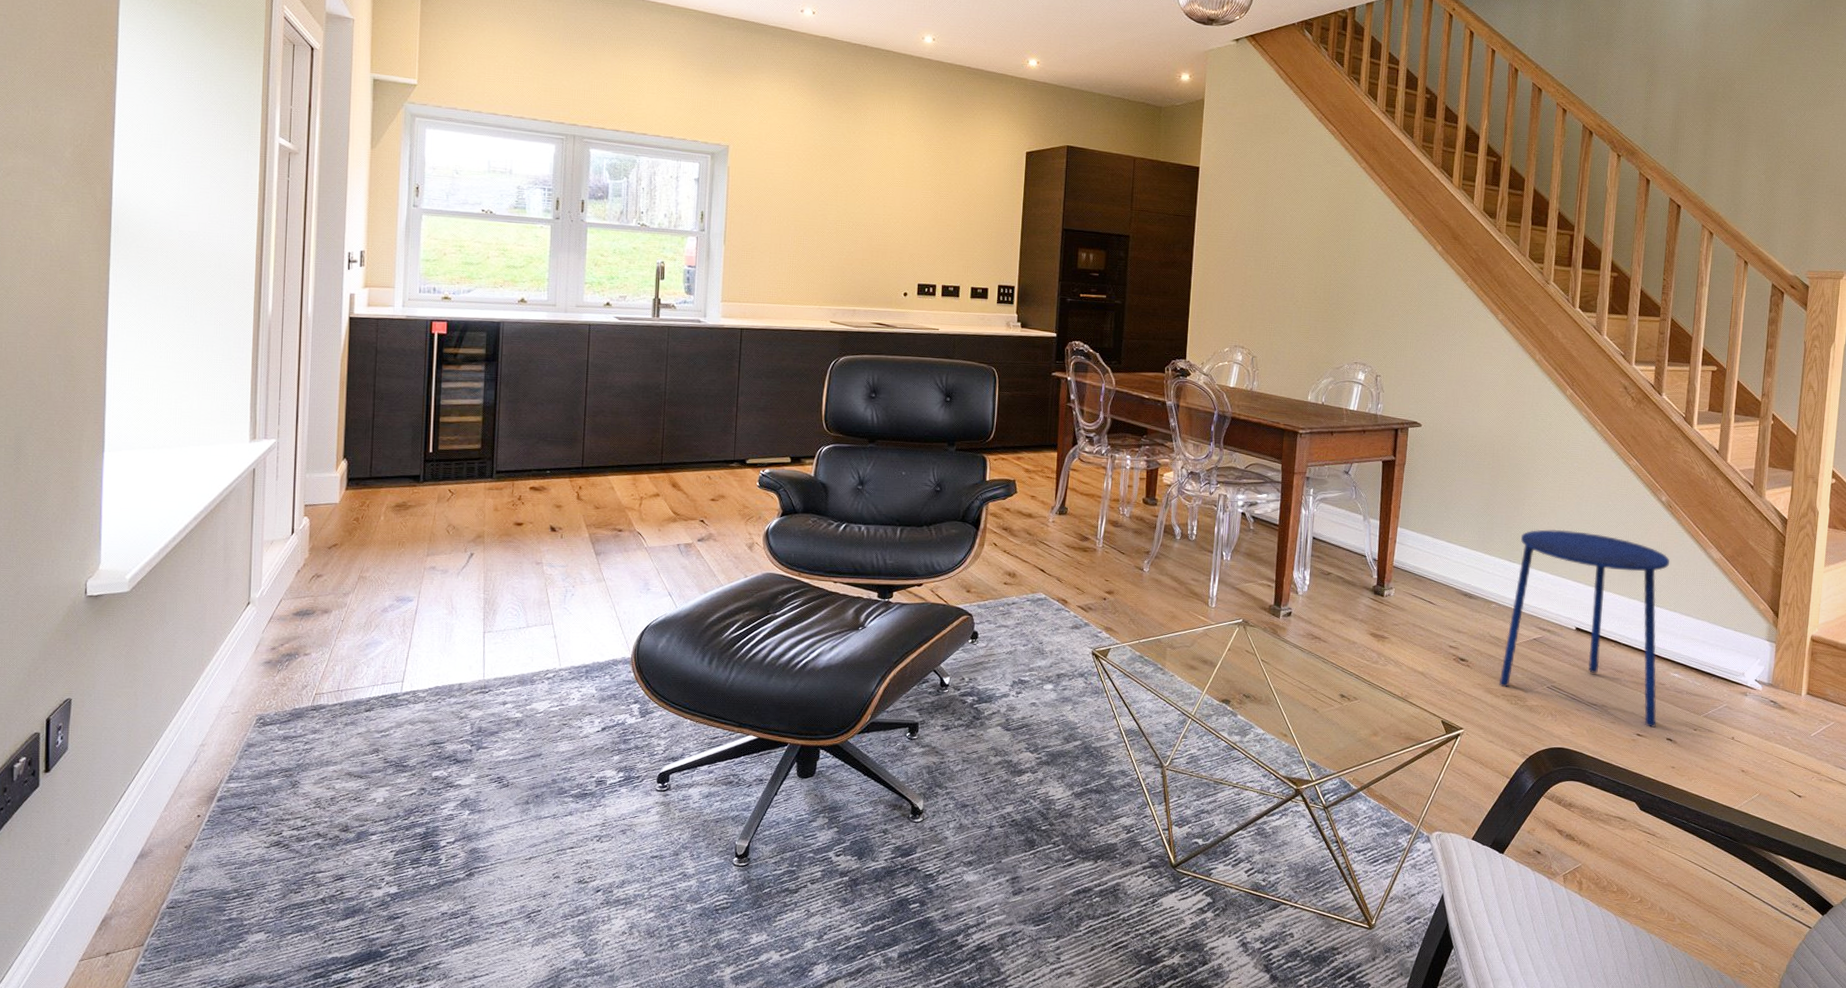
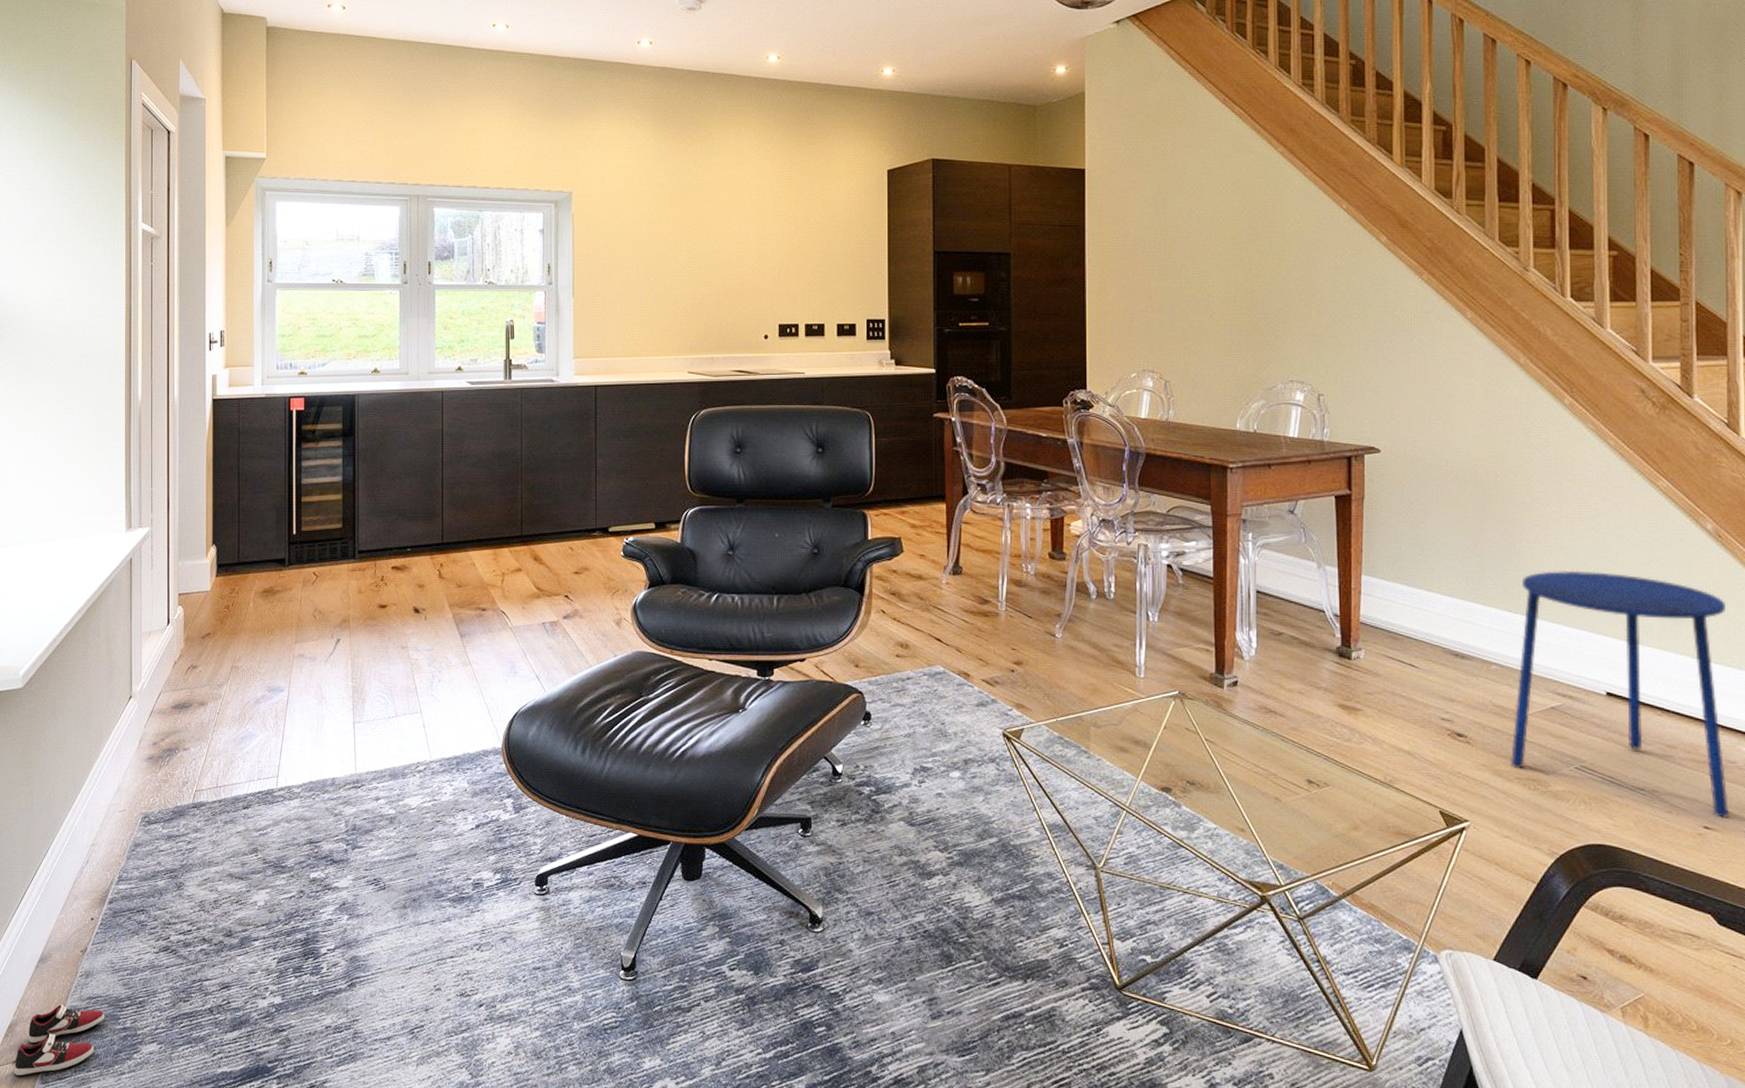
sneaker: none [107,898,209,967] -> present [14,1004,104,1076]

